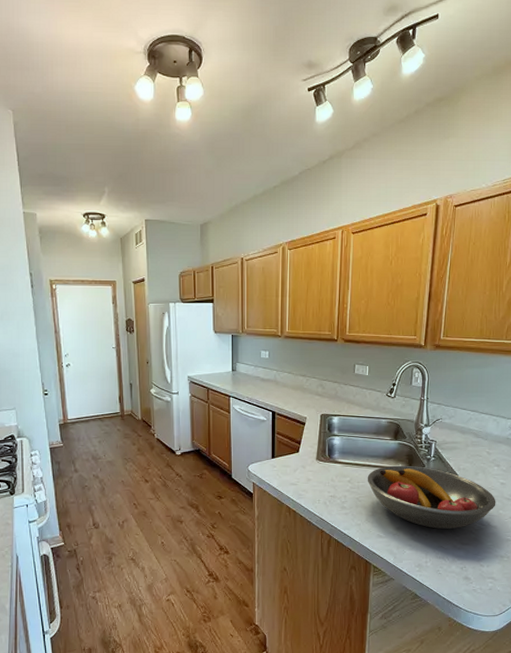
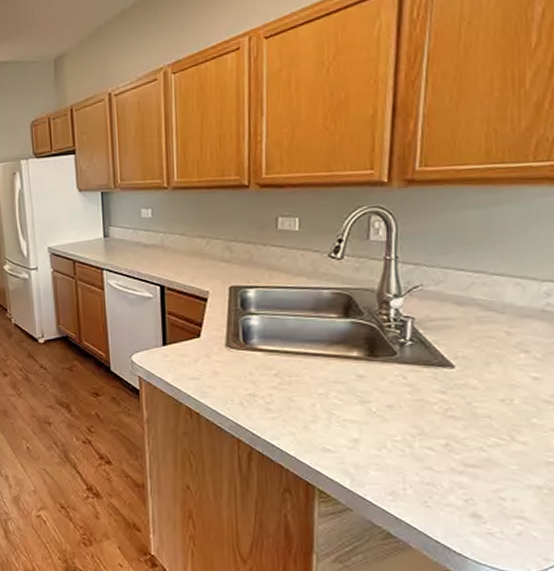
fruit bowl: present [367,465,496,529] -> none [303,352,525,443]

